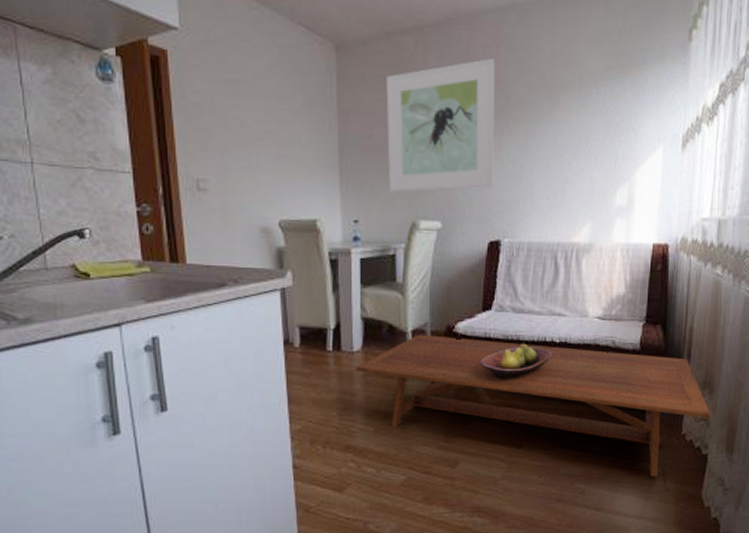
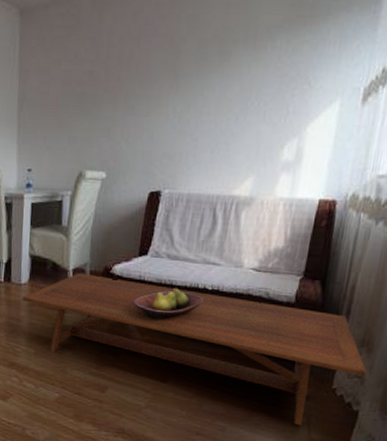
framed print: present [386,58,495,192] -> none [60,15,169,144]

